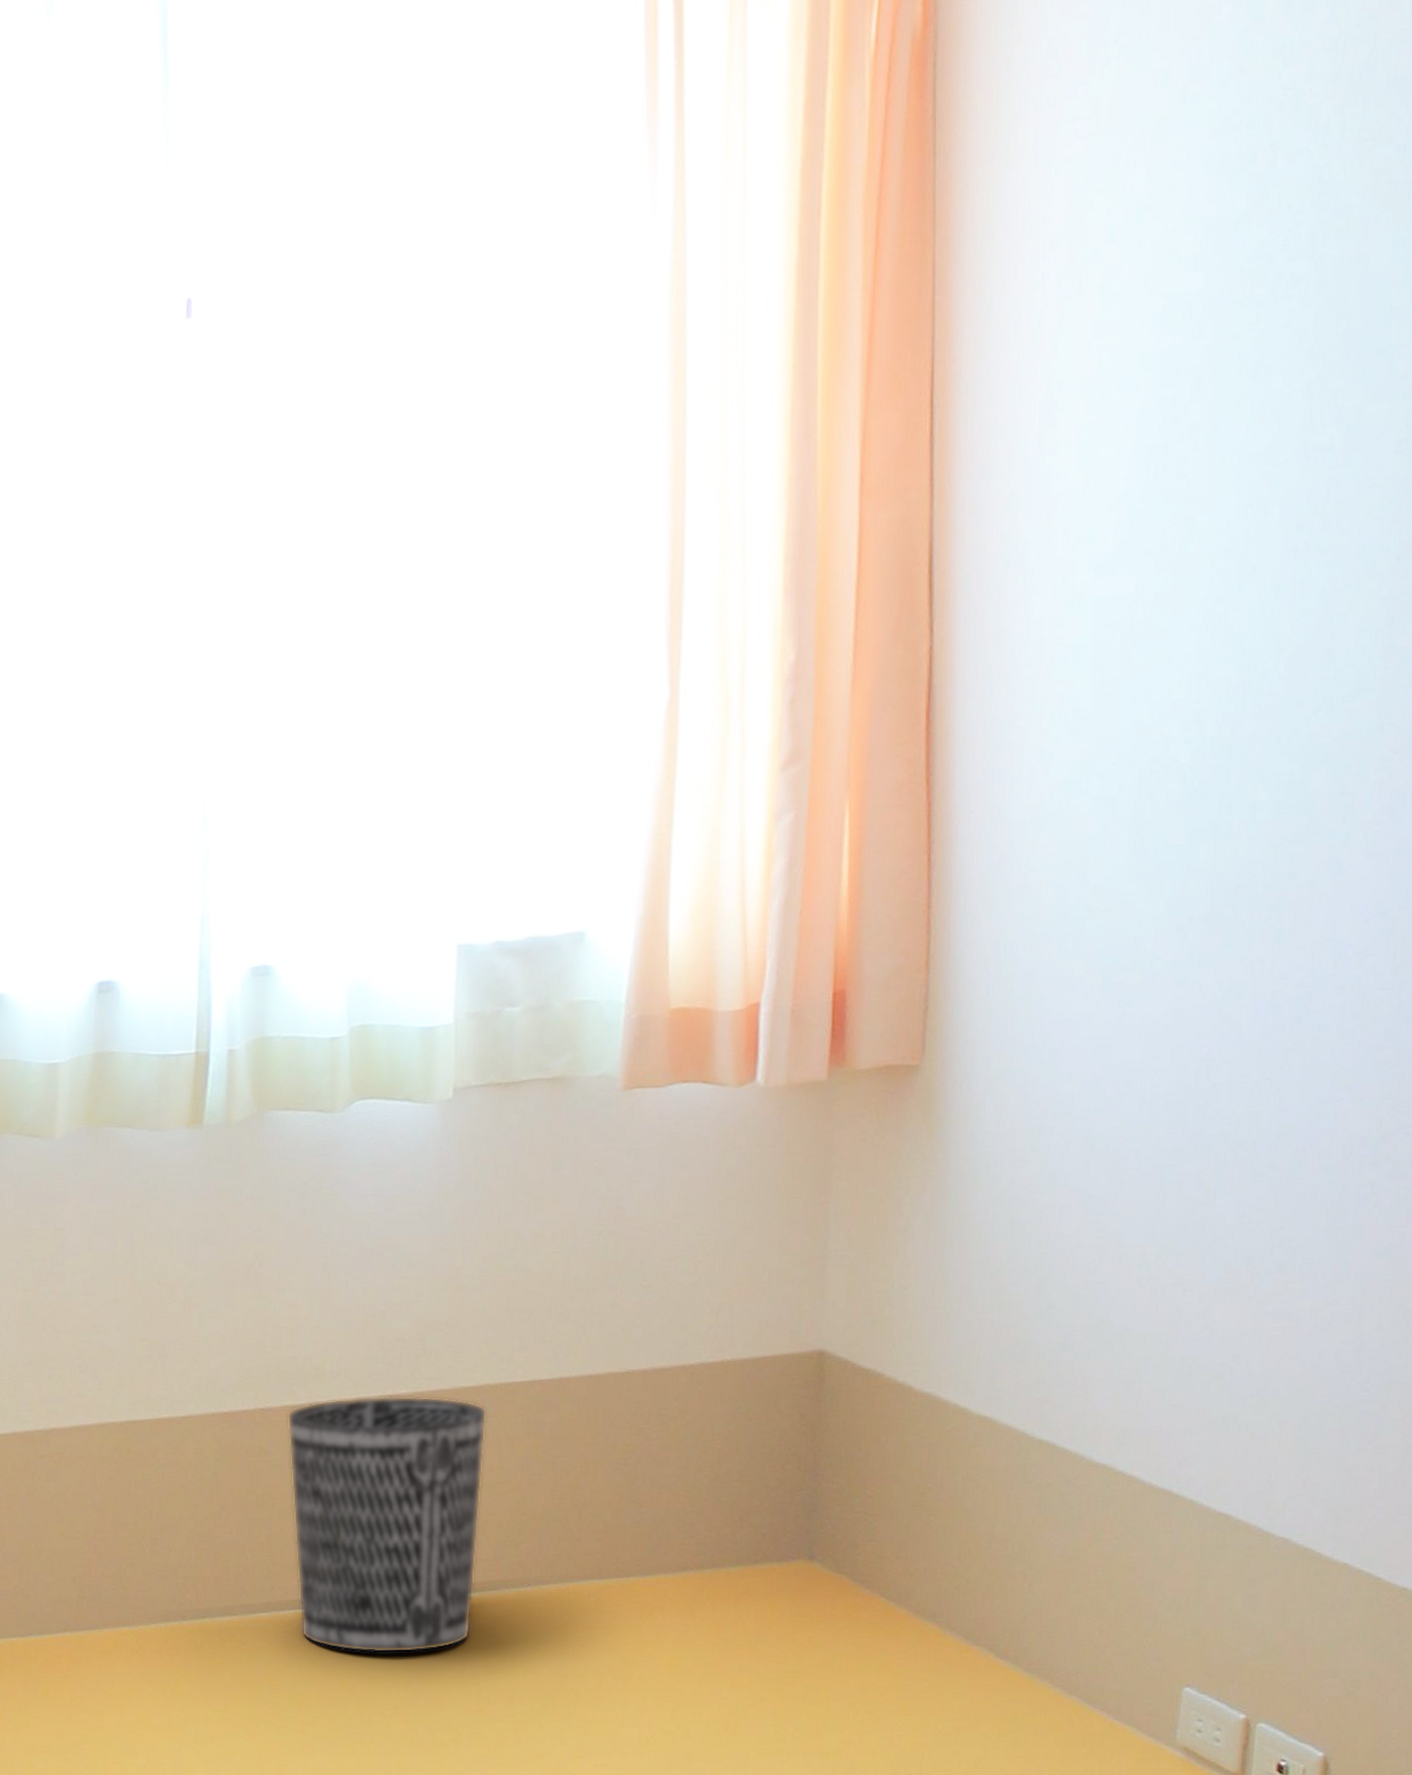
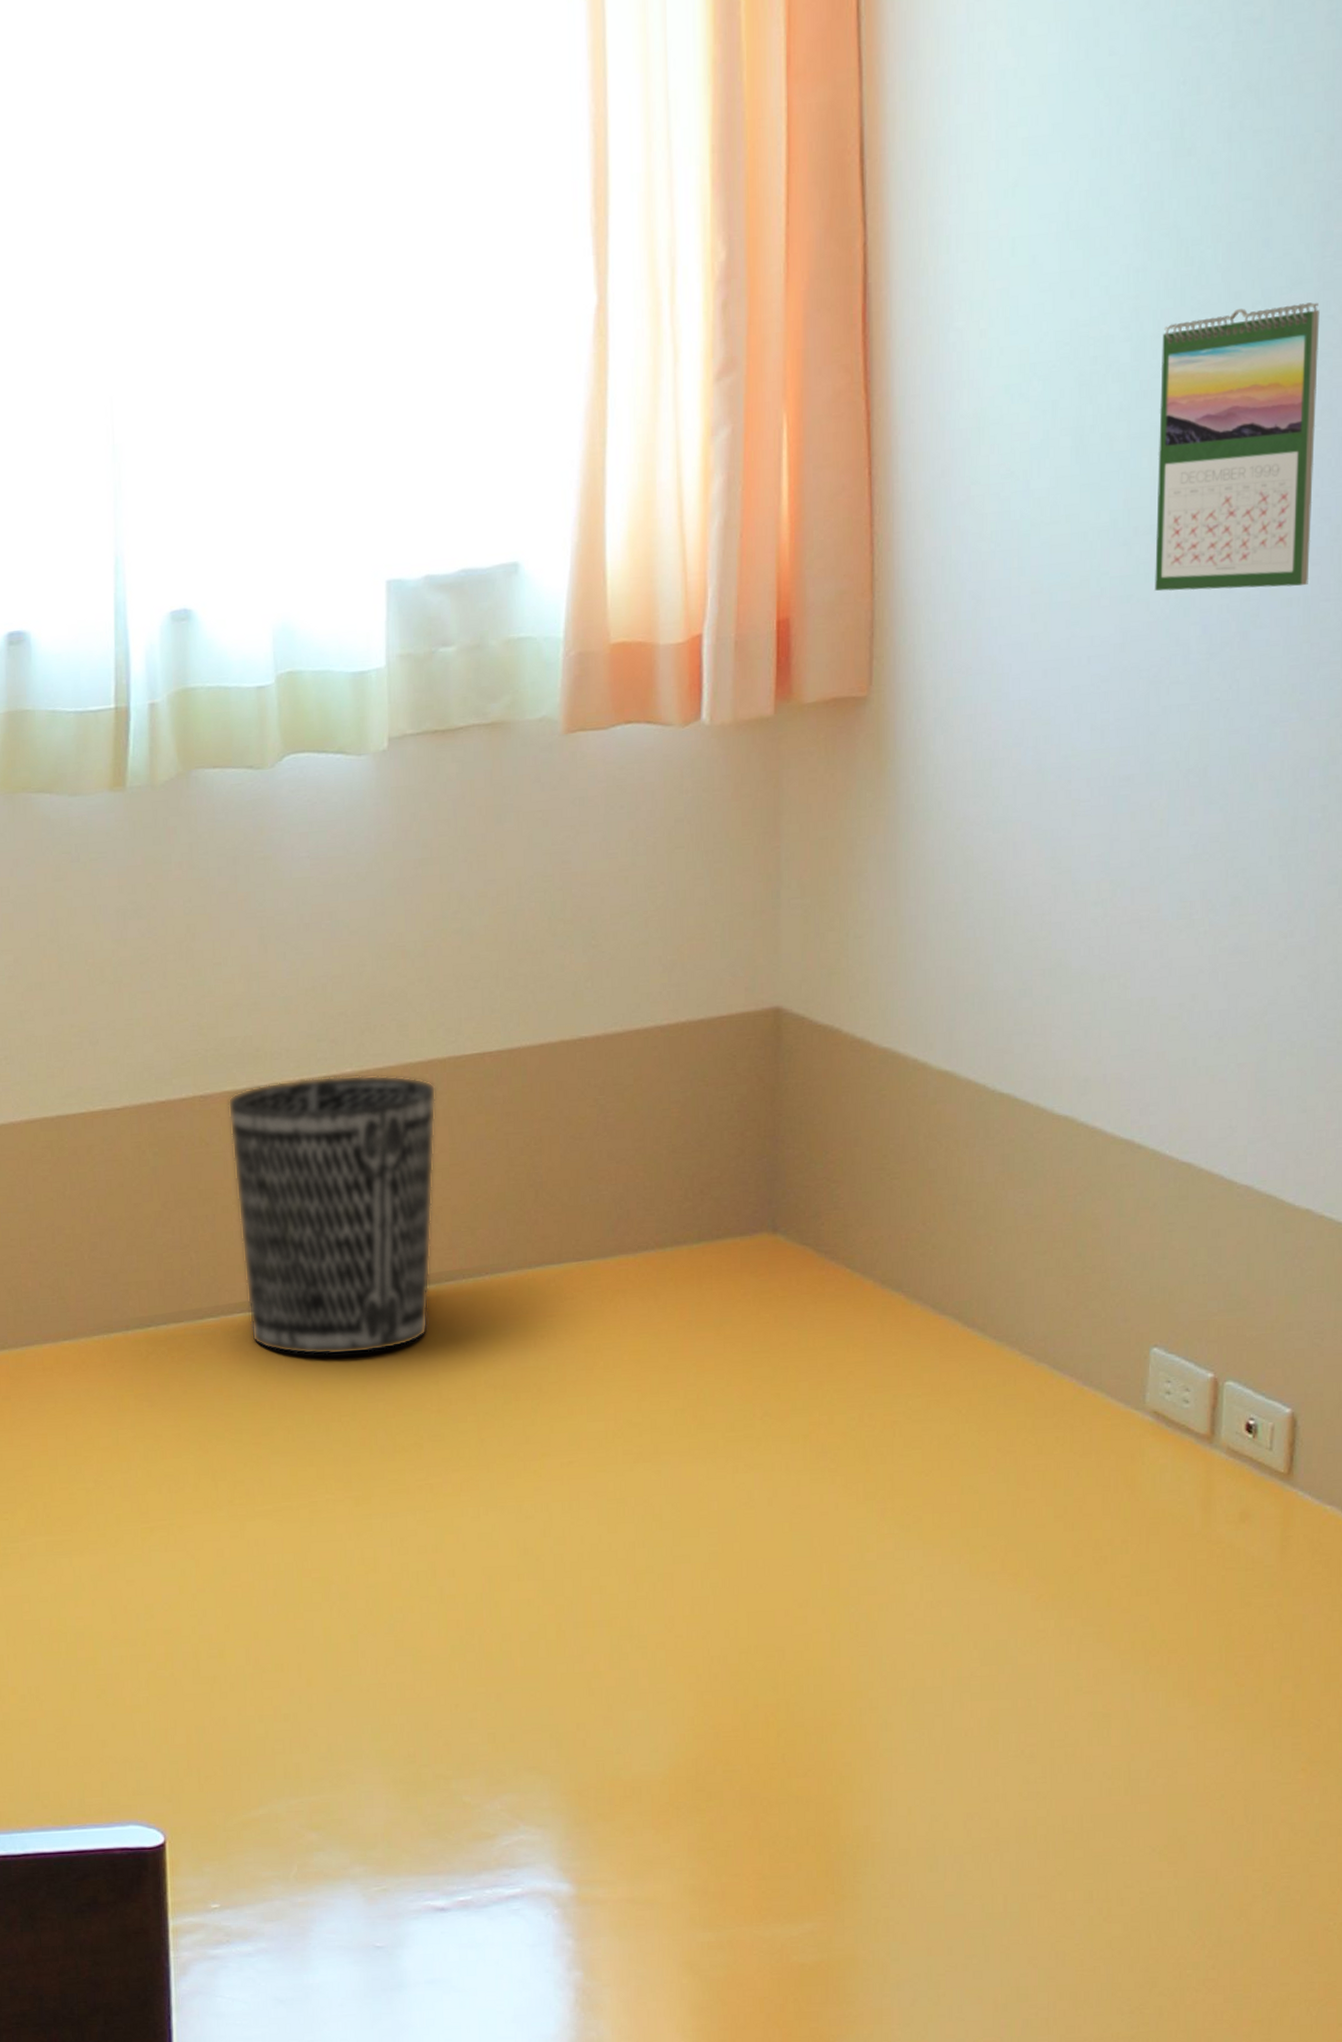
calendar: none [1208,710,1381,976] -> present [1155,302,1320,591]

